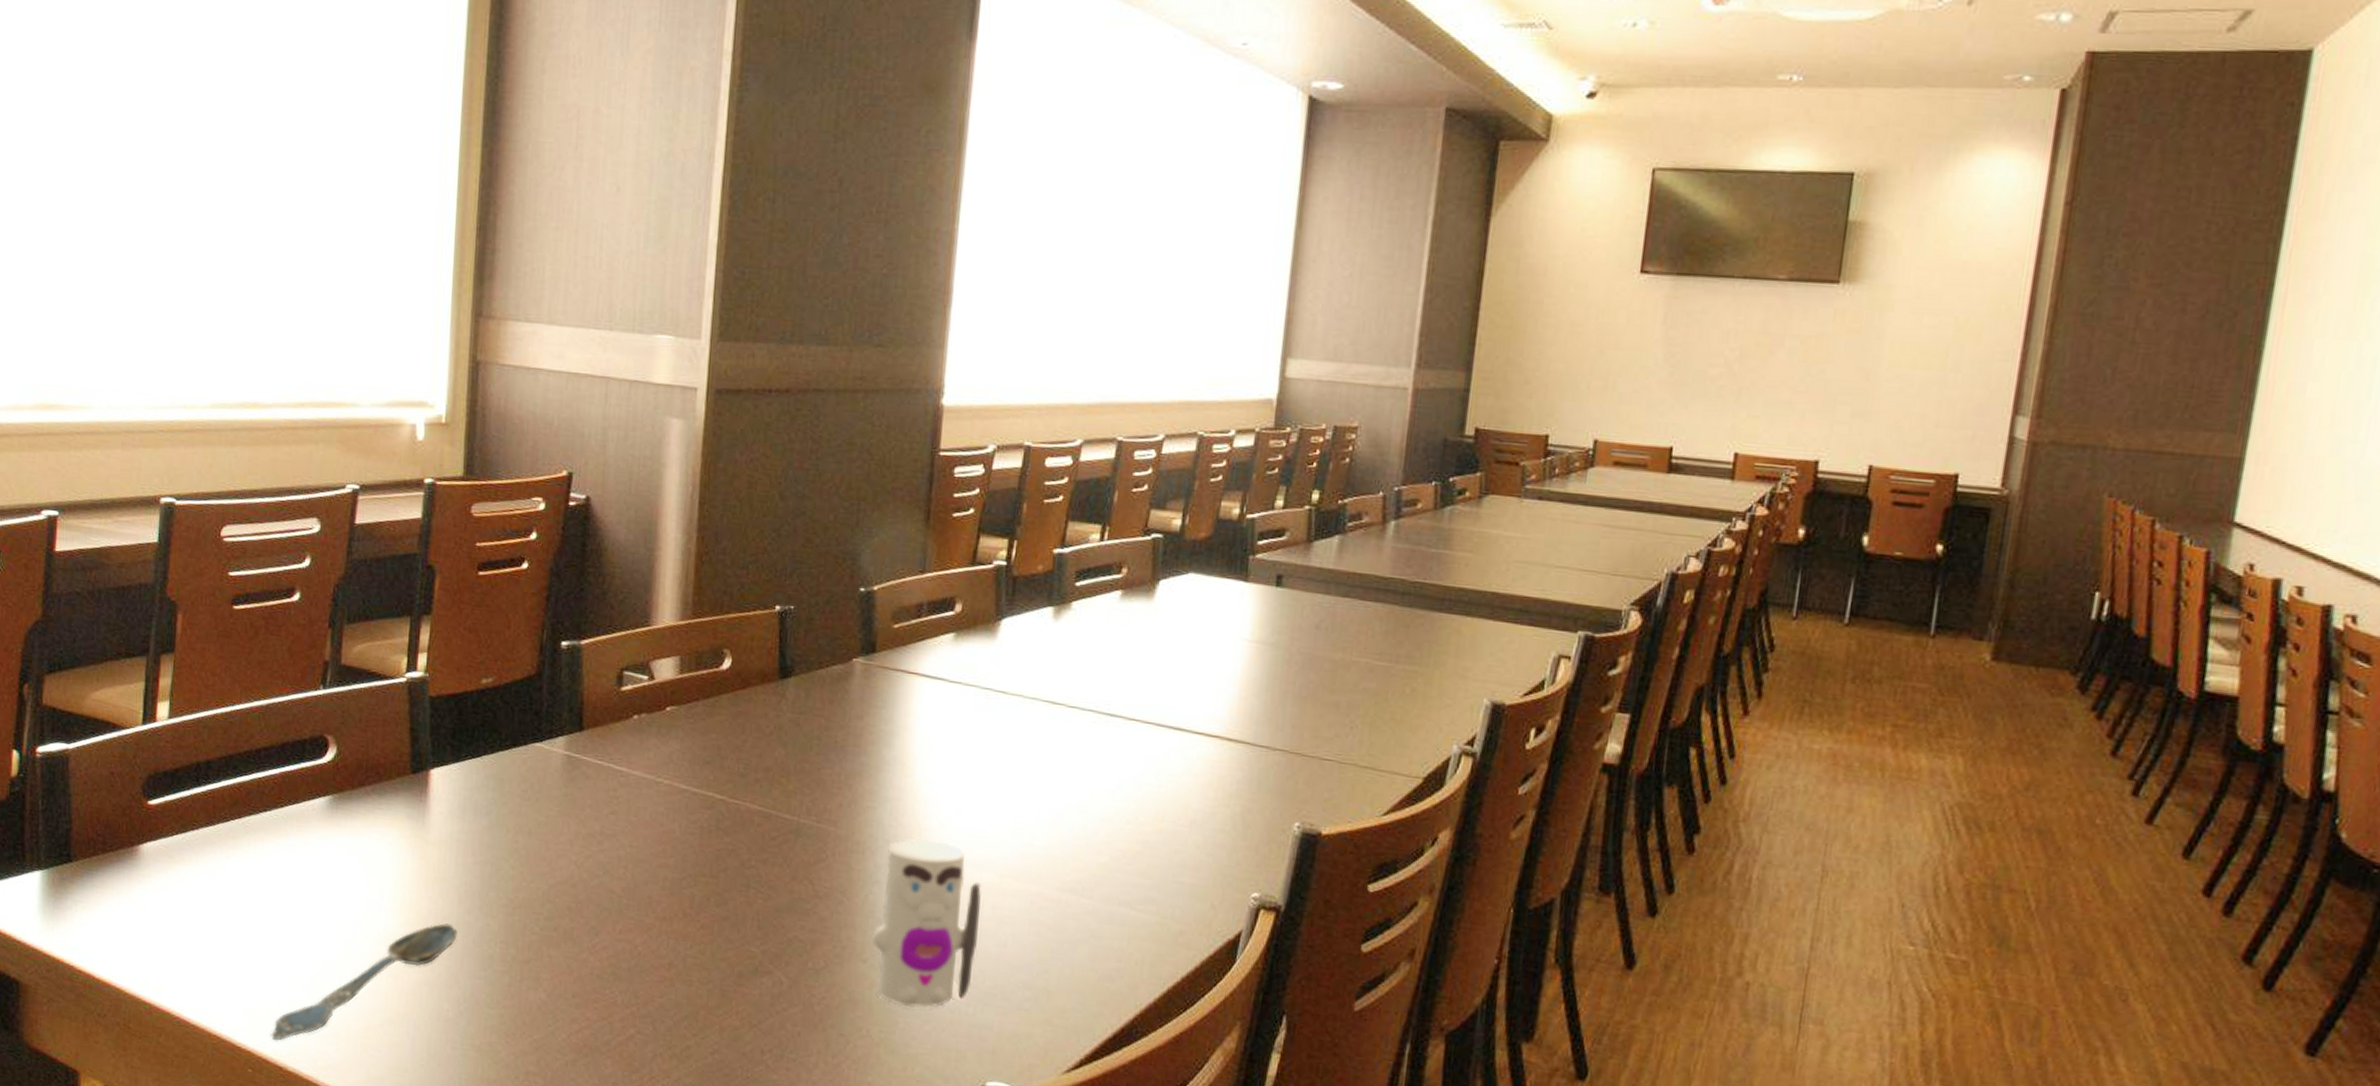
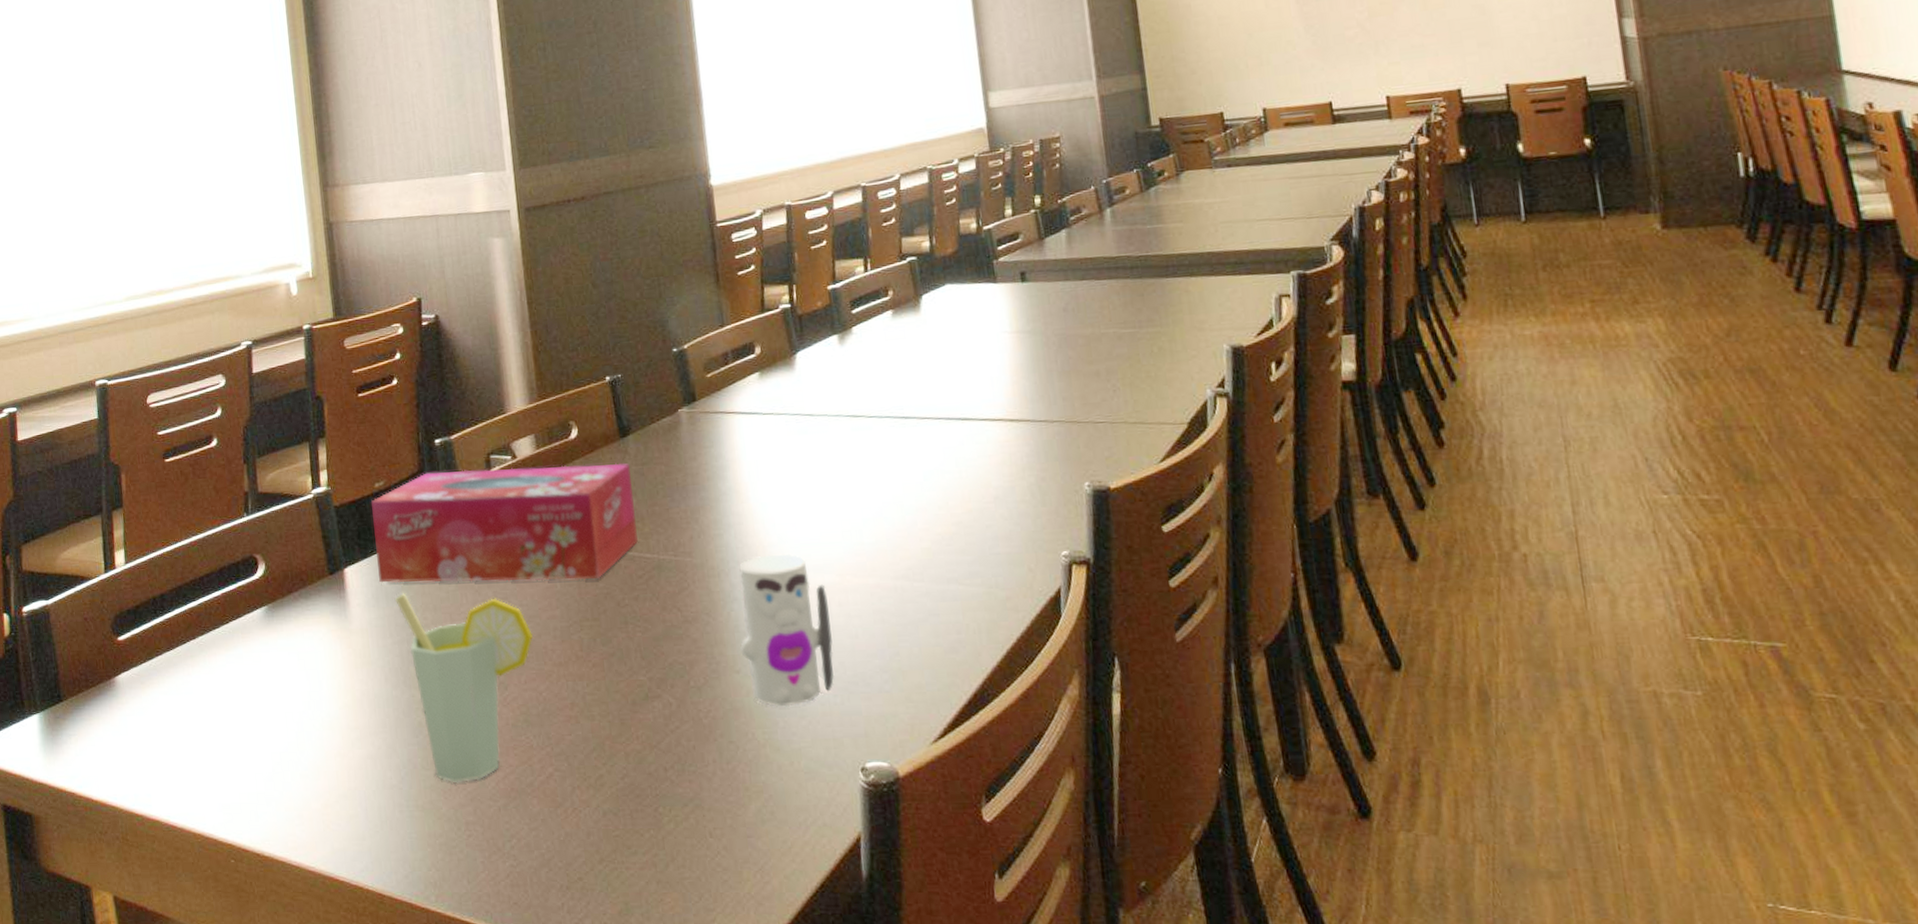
spoon: present [271,923,458,1041] -> none [246,701,389,831]
tissue box: none [470,677,785,832] -> present [370,463,638,583]
cup: none [485,809,638,1028] -> present [395,593,533,782]

